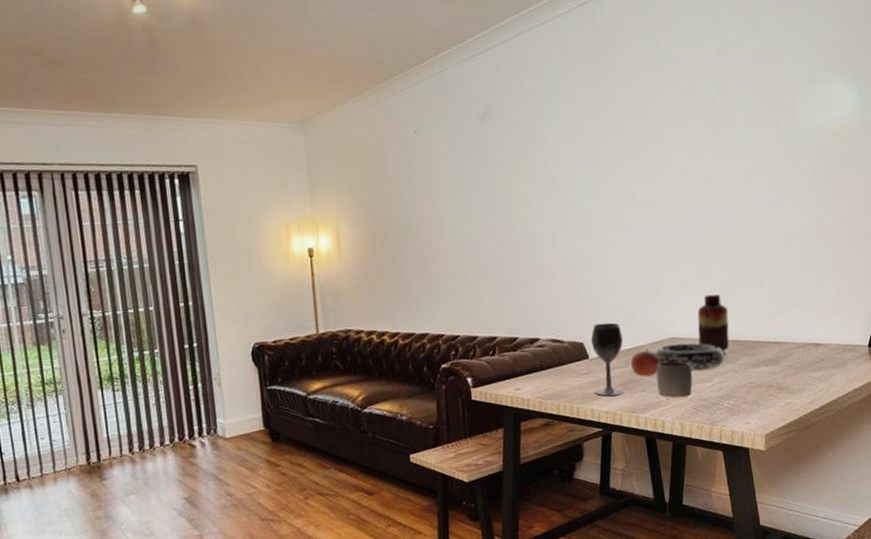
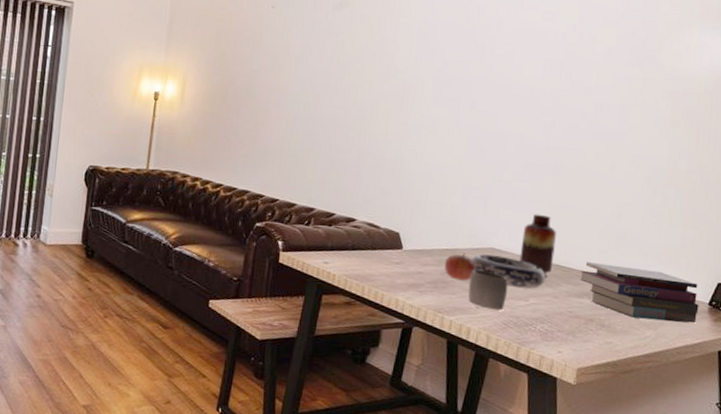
wine glass: present [590,322,624,397] -> none [402,217,441,293]
books: none [755,325,861,375] -> present [580,262,699,323]

